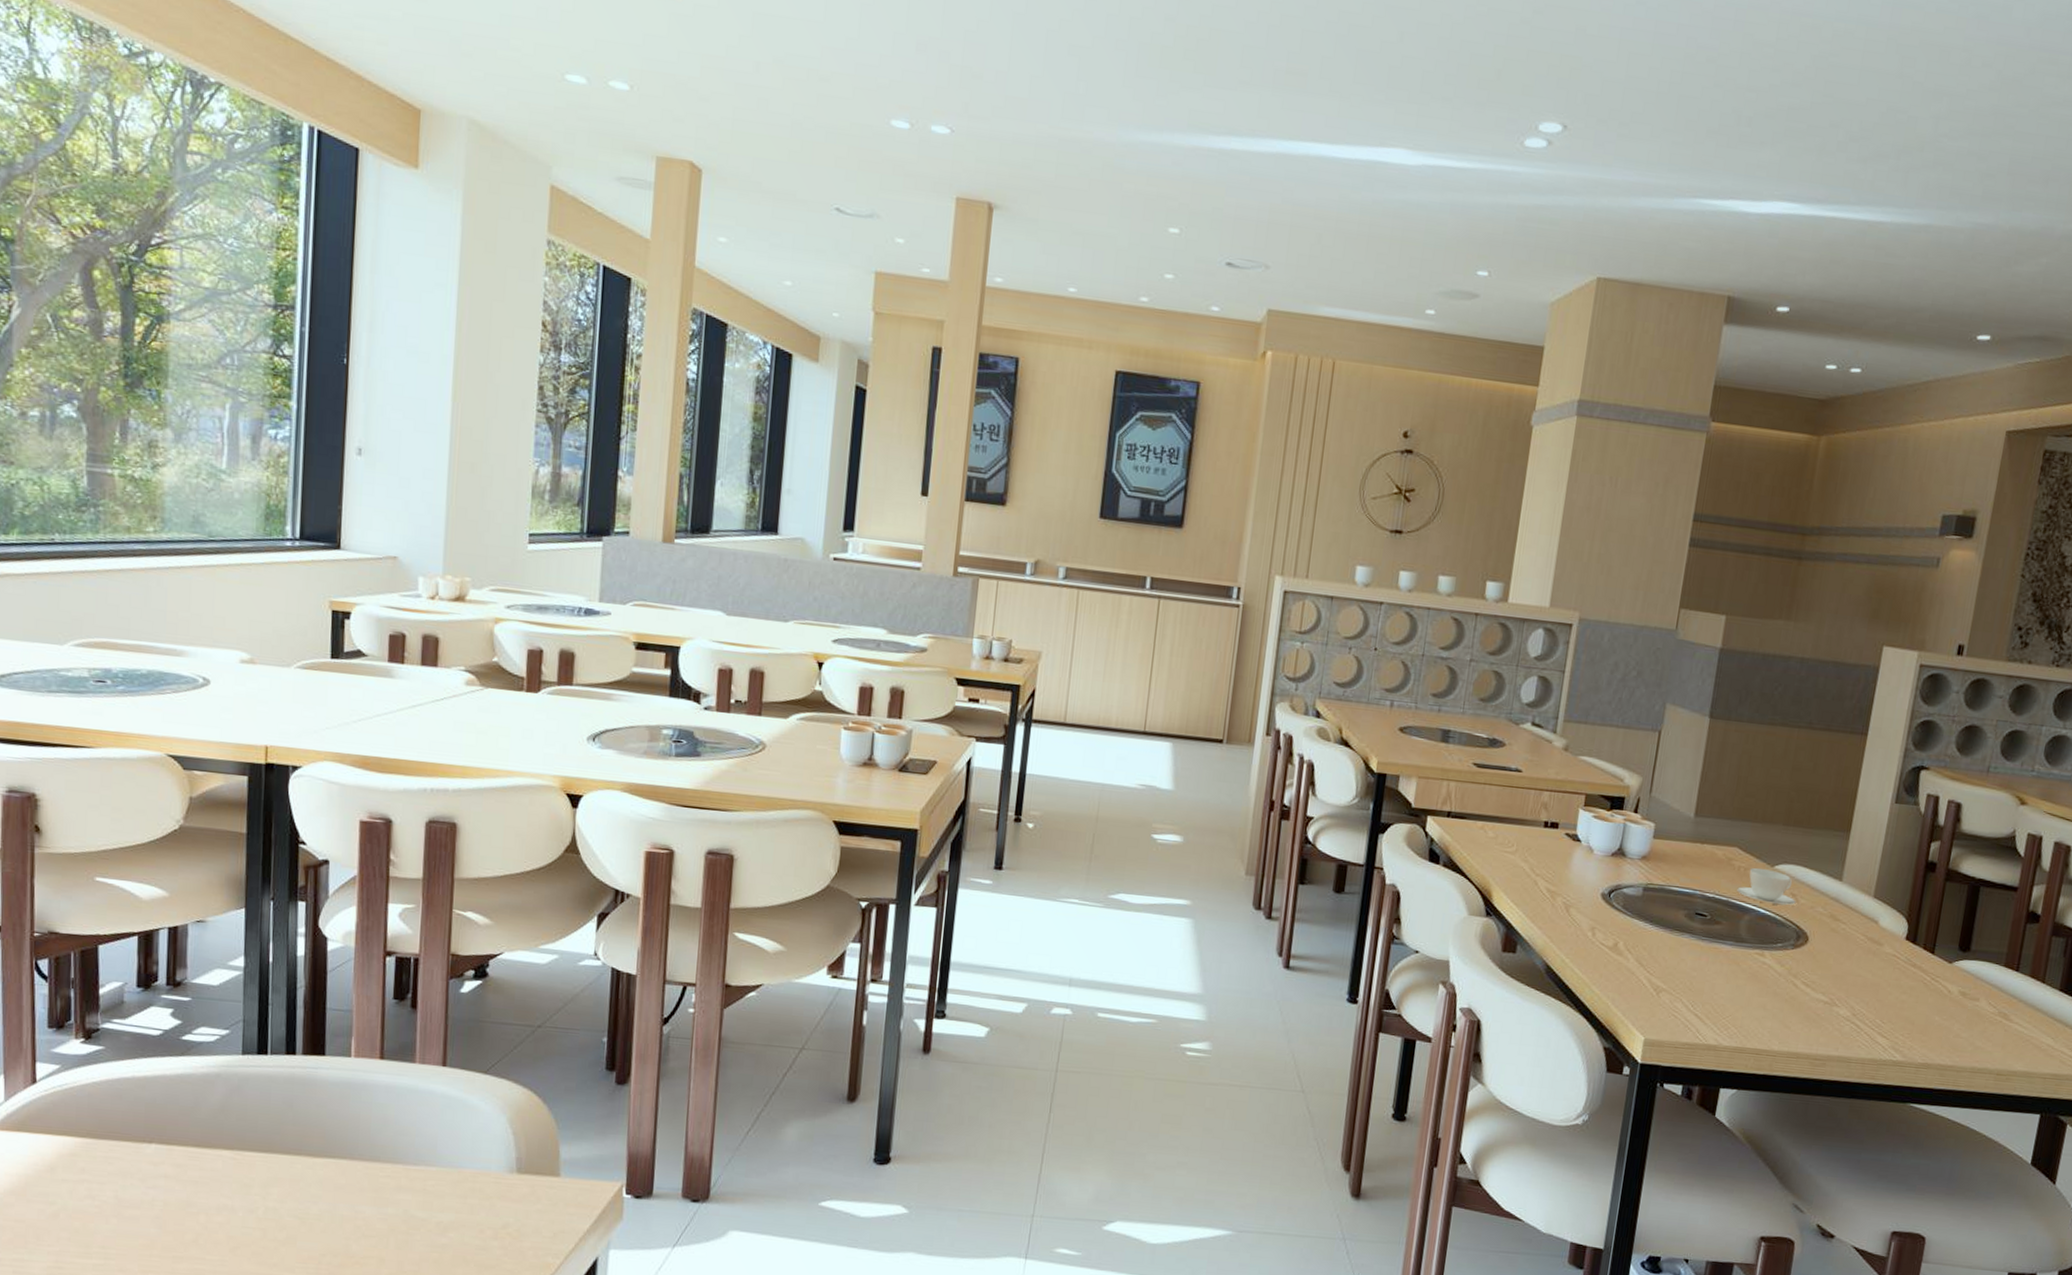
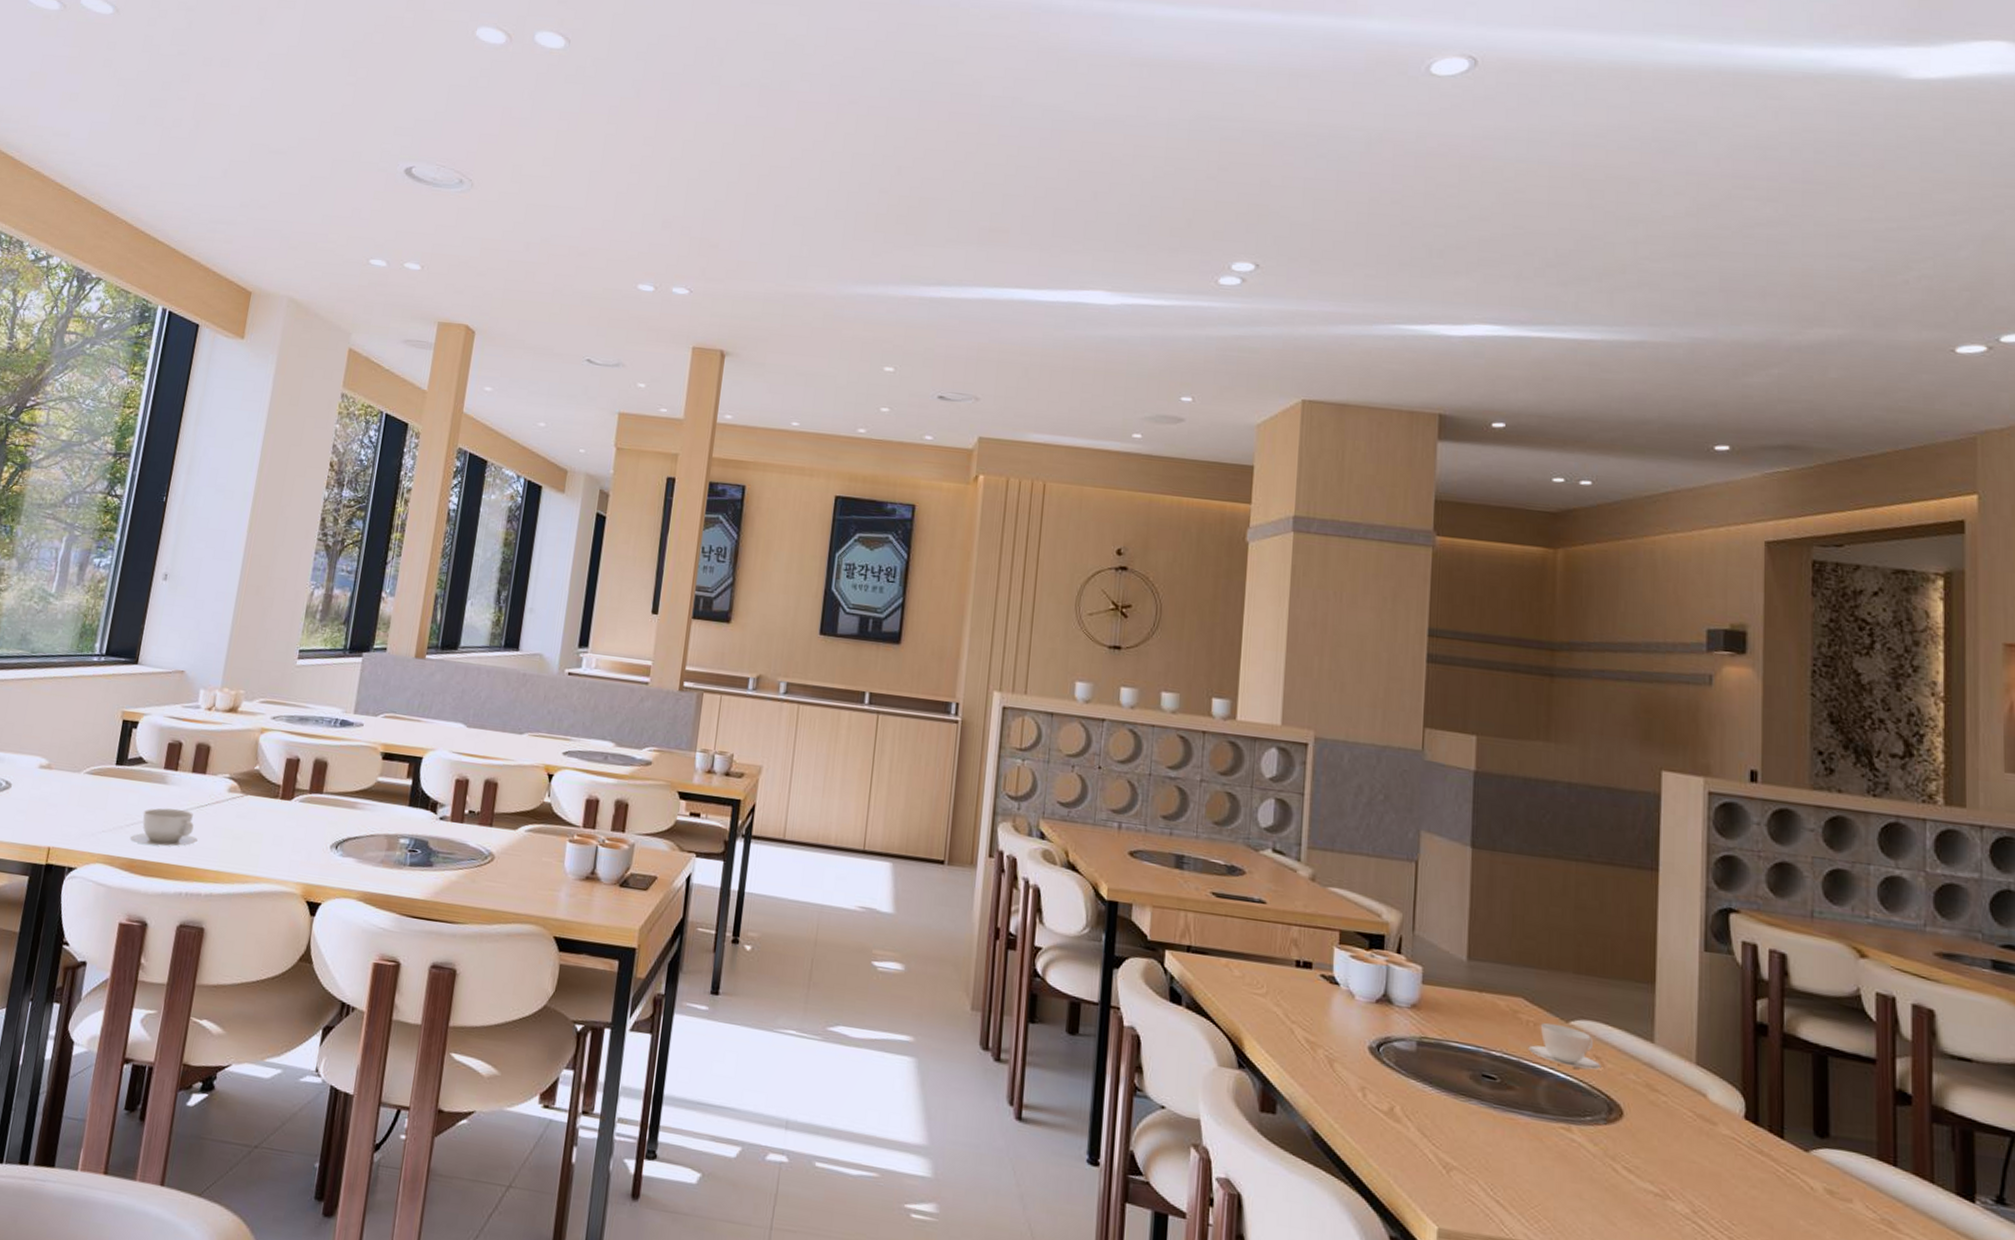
teacup: none [360,703,437,743] -> present [130,808,198,847]

